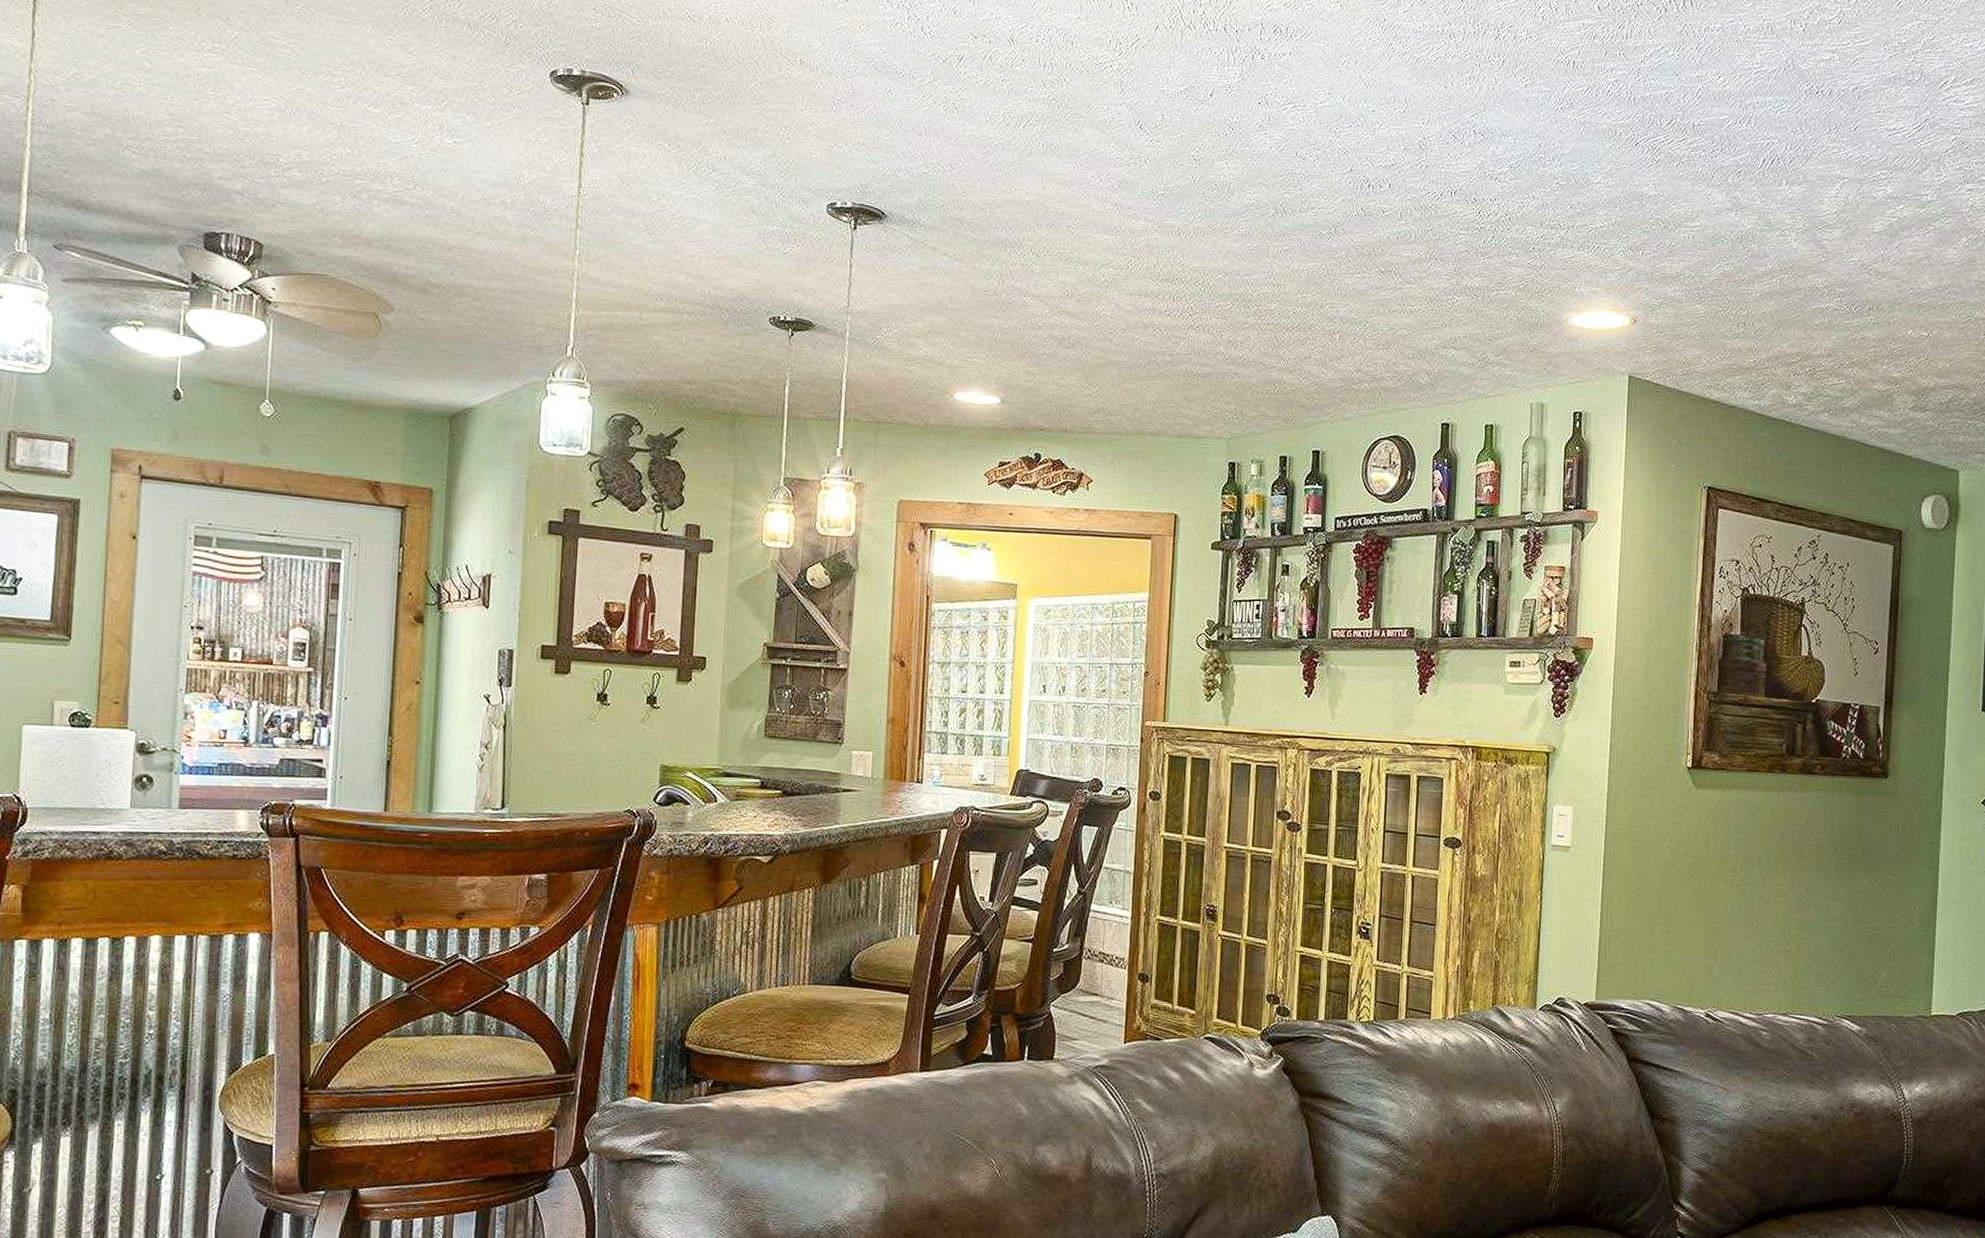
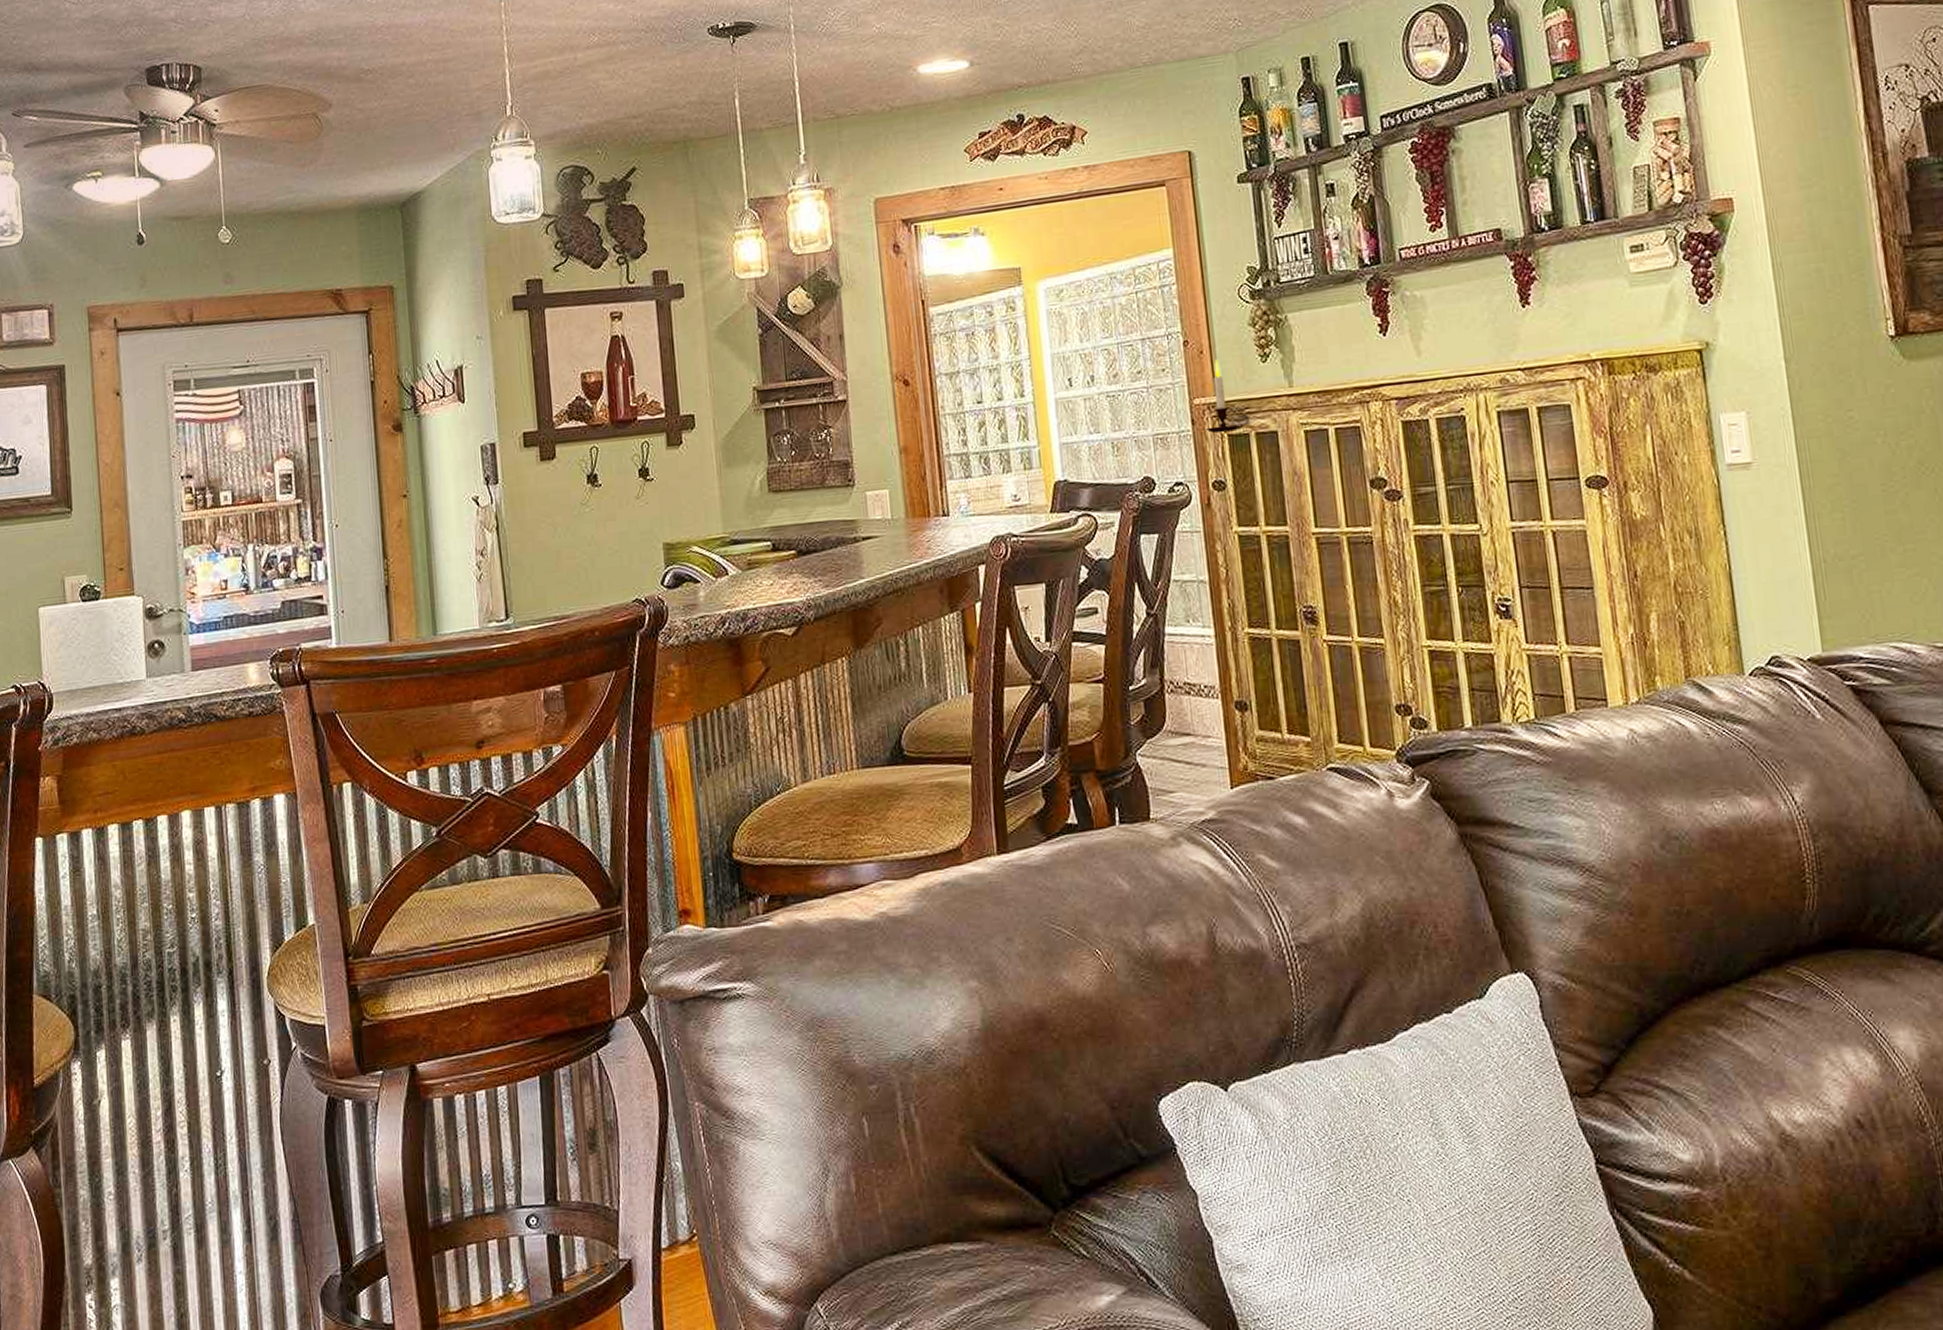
candle: none [1152,692,1189,754] -> present [1207,359,1249,434]

